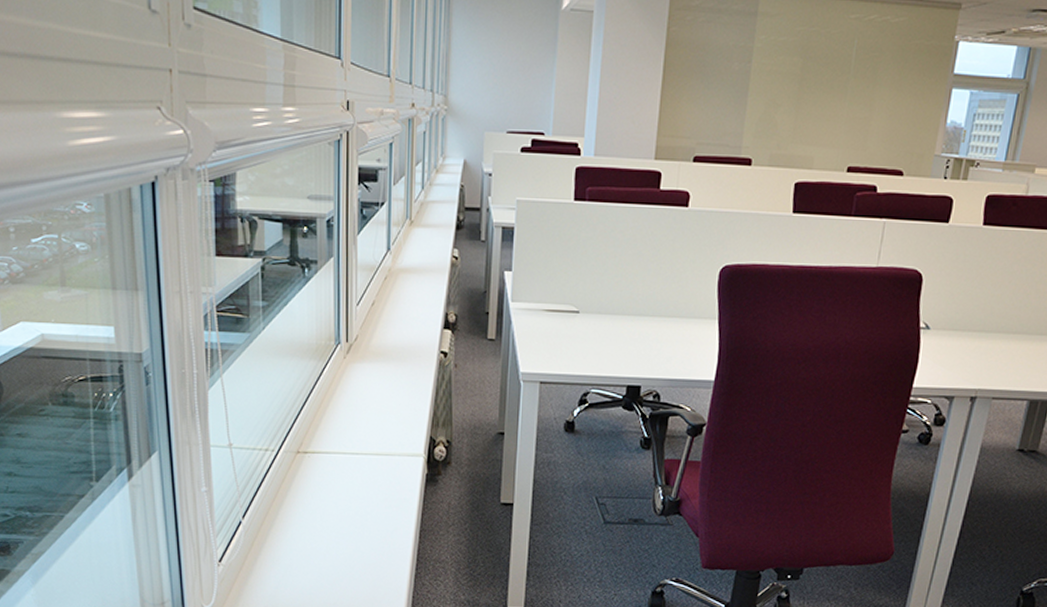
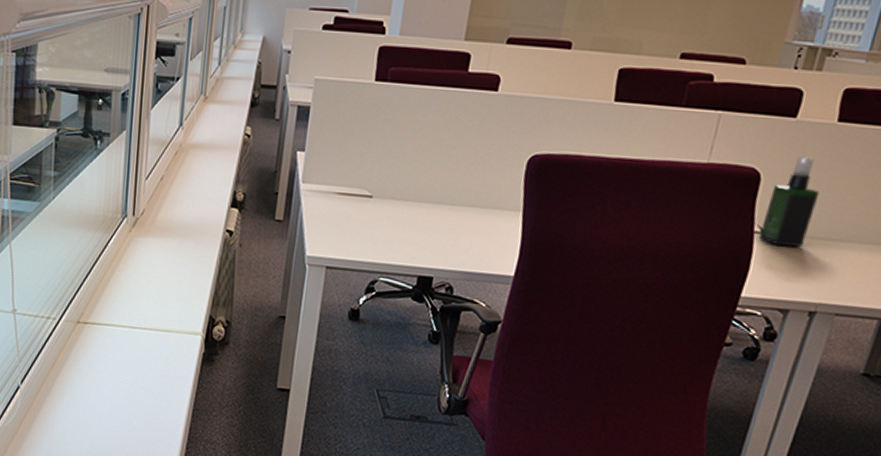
spray bottle: none [924,258,973,340] -> present [758,157,820,247]

